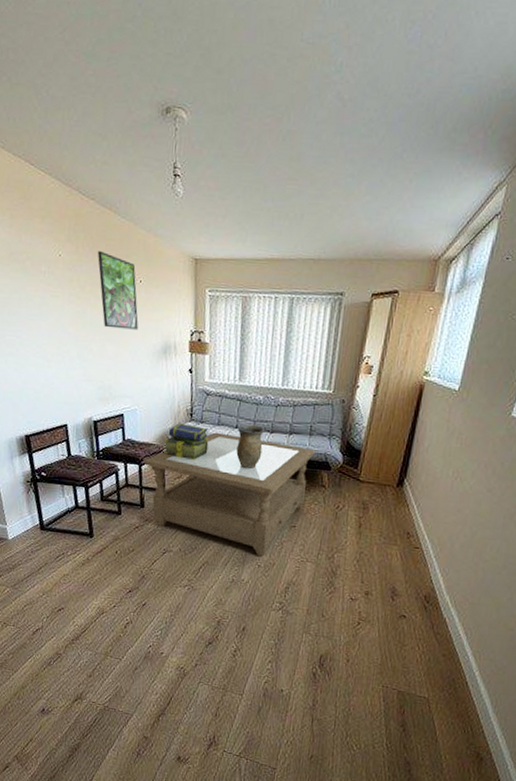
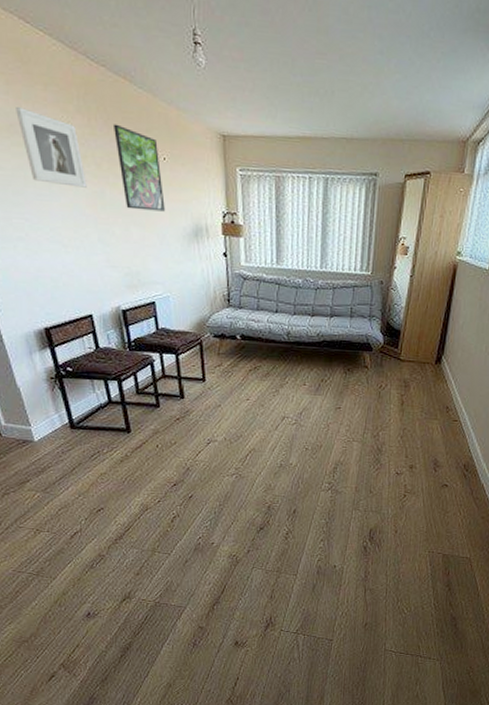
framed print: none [16,238,71,308] -> present [16,107,87,188]
coffee table: present [143,432,315,557] -> none [180,317,356,440]
stack of books: present [164,423,209,460] -> none [201,309,249,347]
ceramic vessel: present [236,424,264,470] -> none [277,308,305,354]

